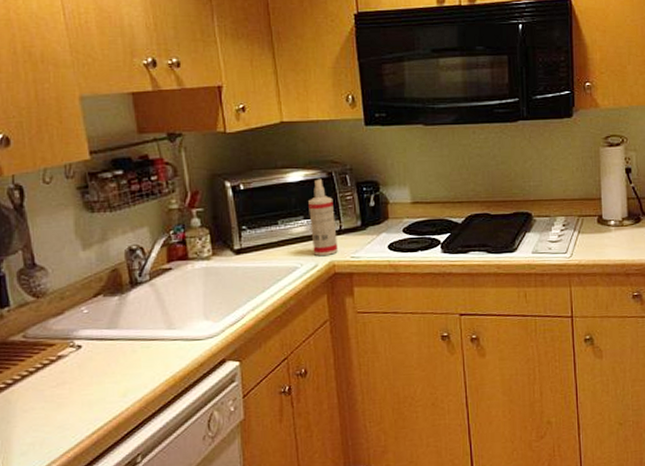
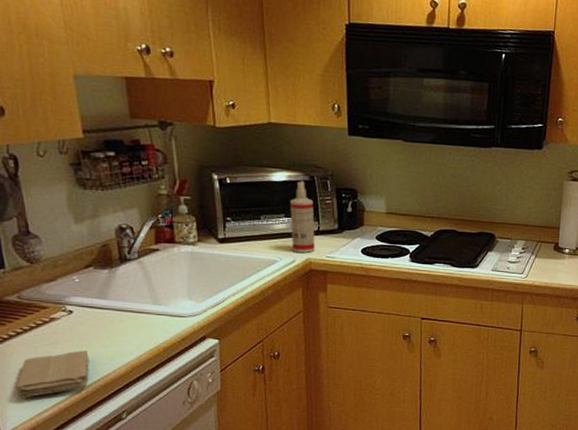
washcloth: none [20,388,100,450] -> present [15,350,89,398]

